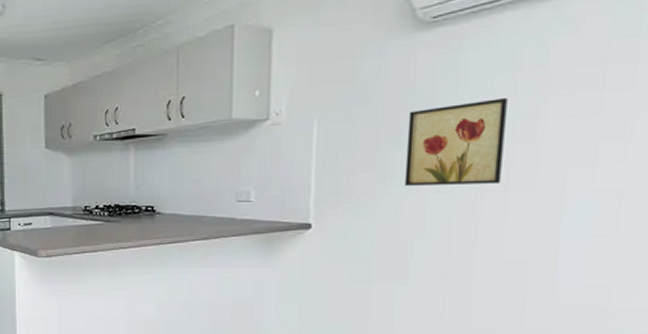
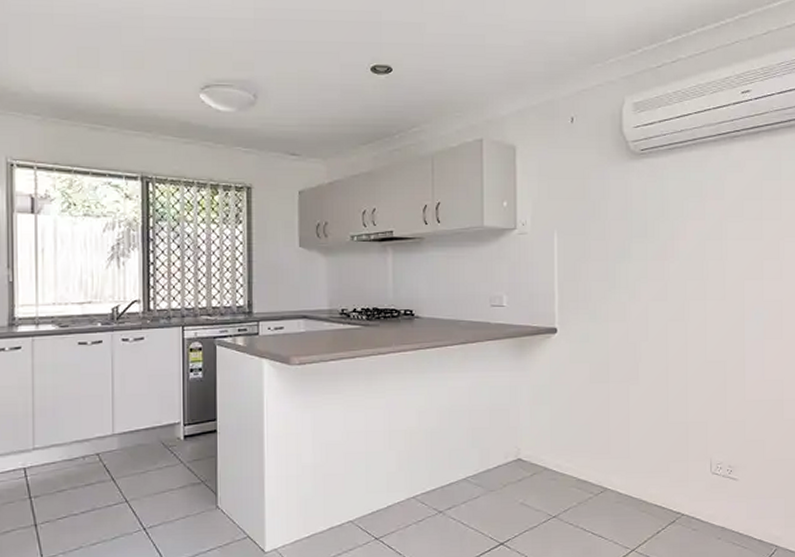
wall art: present [404,98,508,186] -> none [629,222,700,294]

